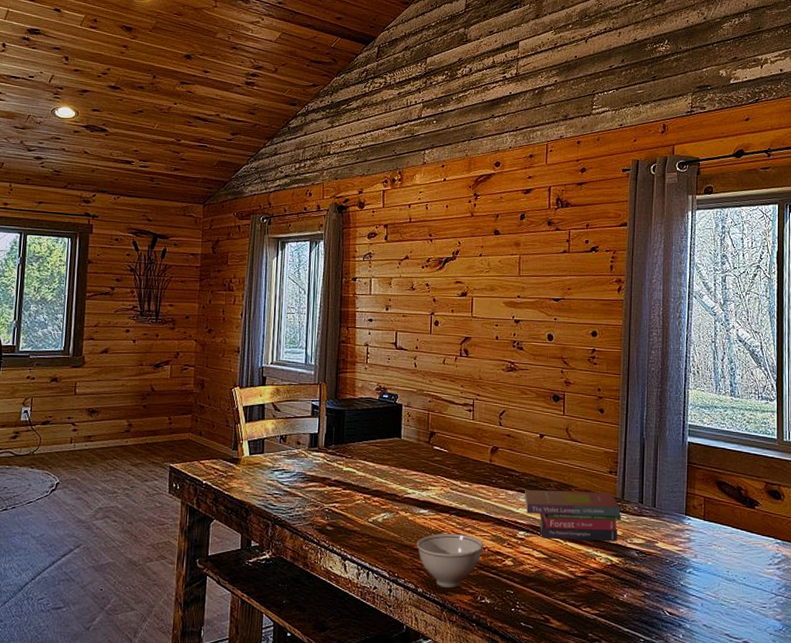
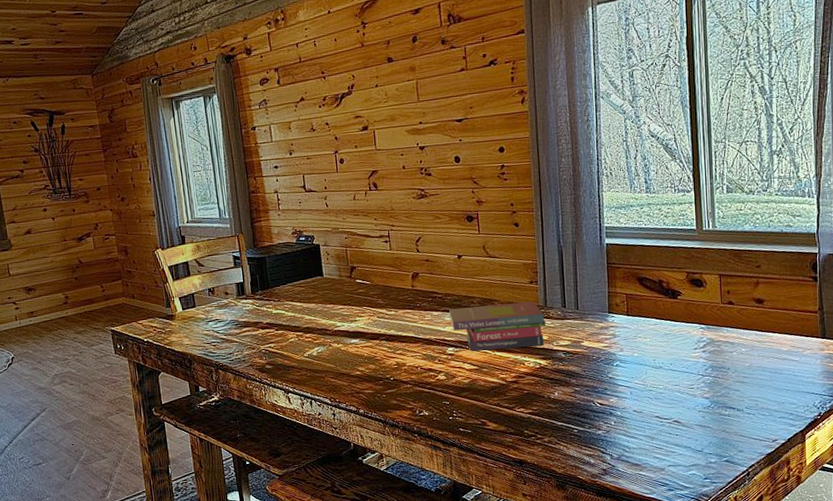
bowl: present [416,533,484,589] -> none [352,357,417,407]

